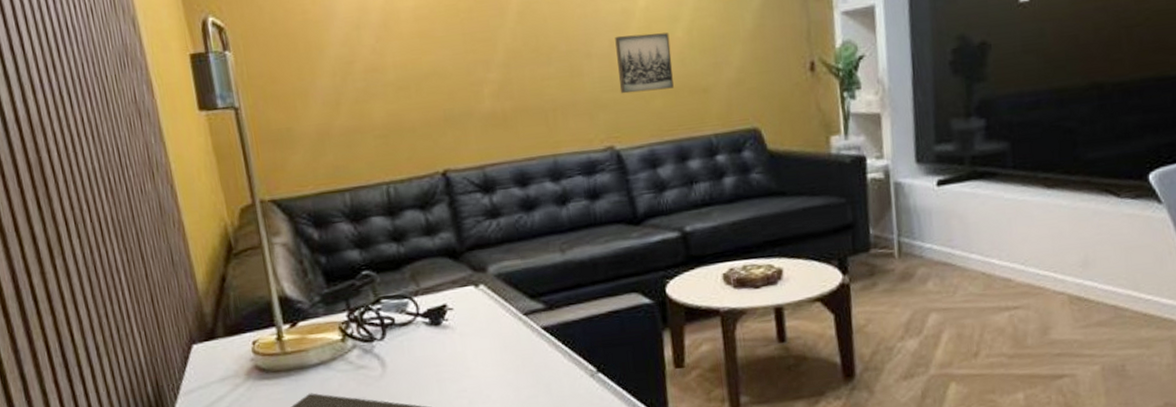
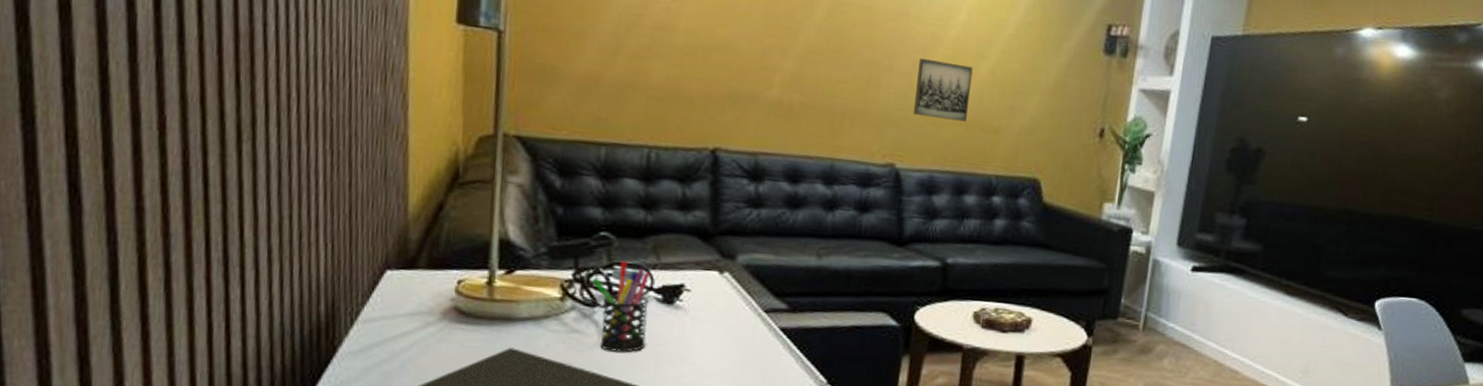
pen holder: none [365,294,425,380] -> present [592,261,651,353]

